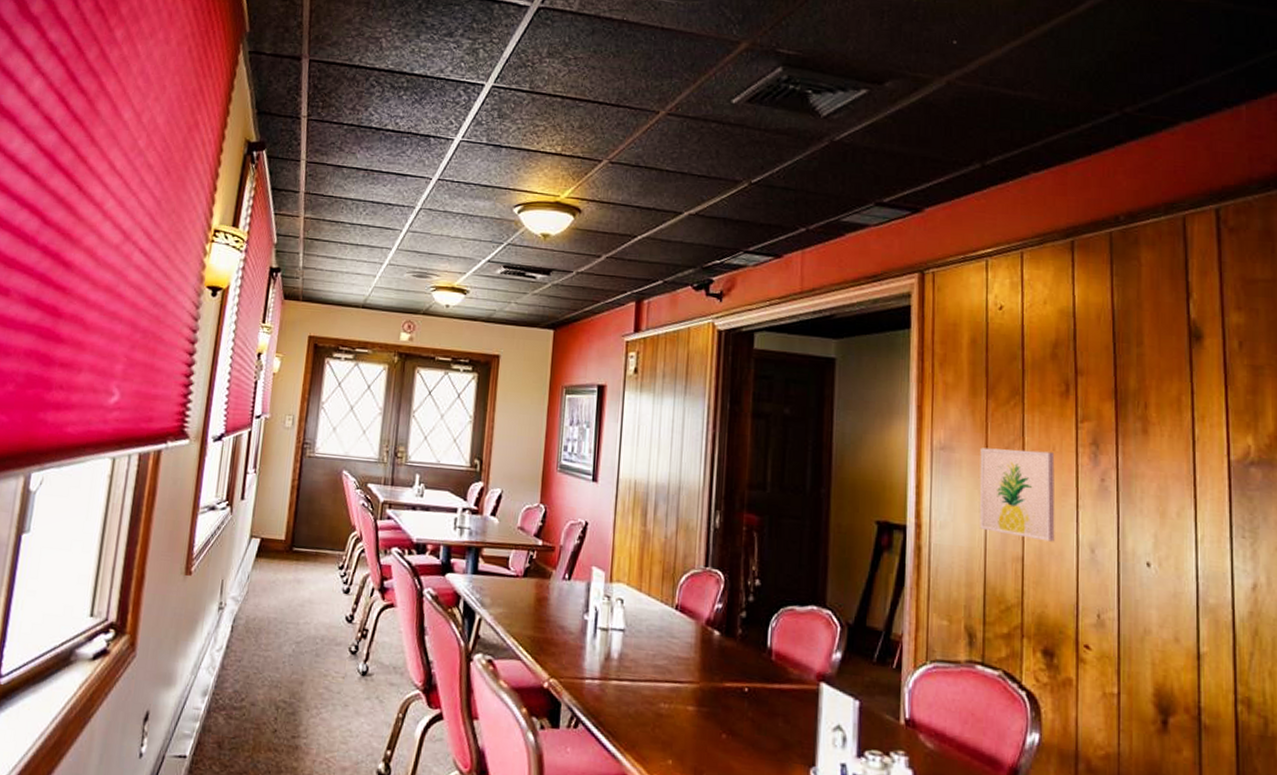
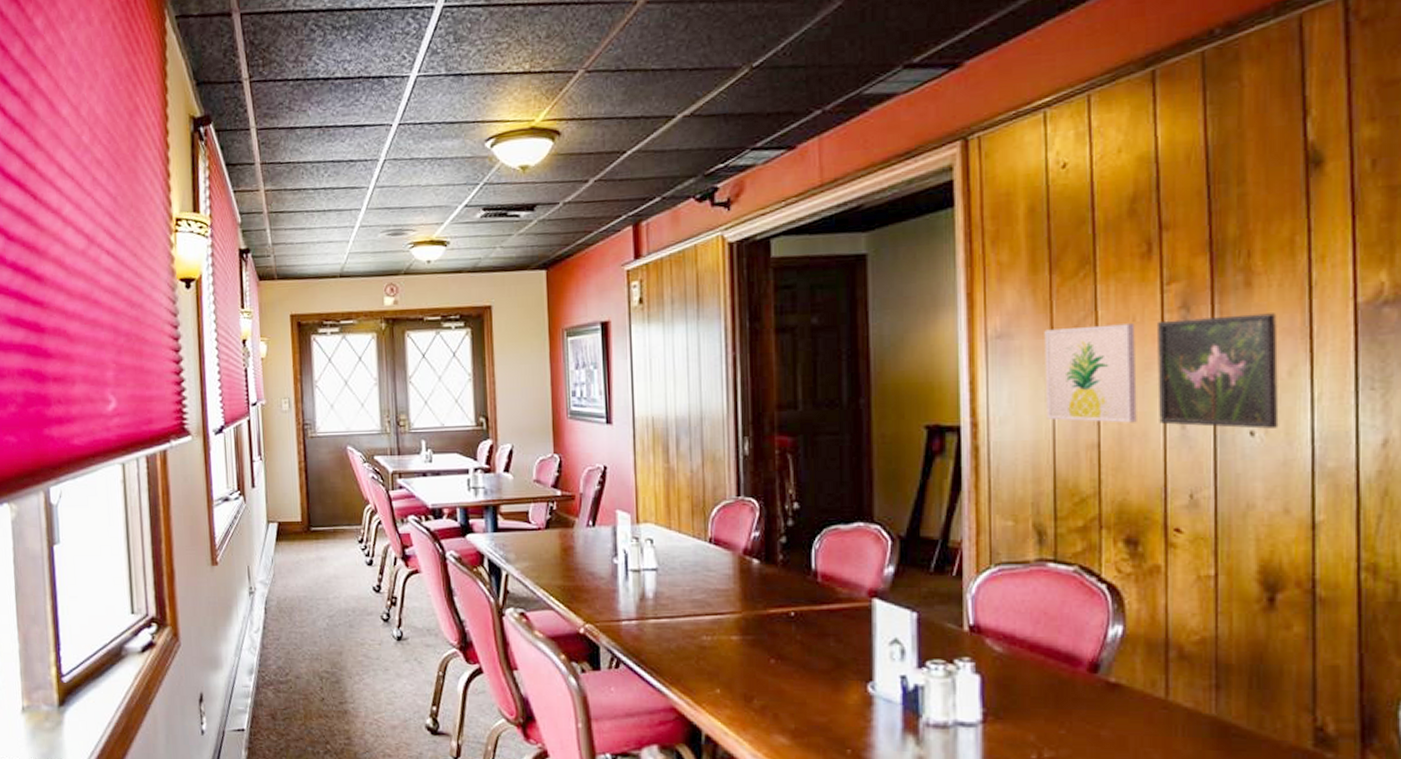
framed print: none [1072,453,1170,562] -> present [1157,313,1279,429]

